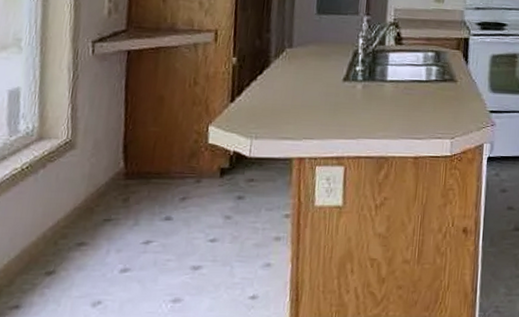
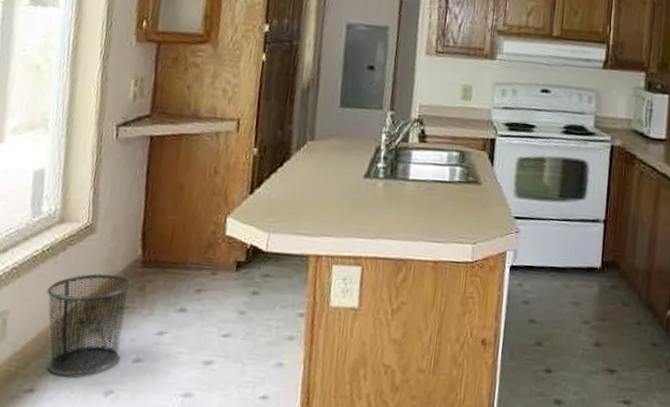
waste bin: none [28,187,116,290] -> present [46,273,132,376]

